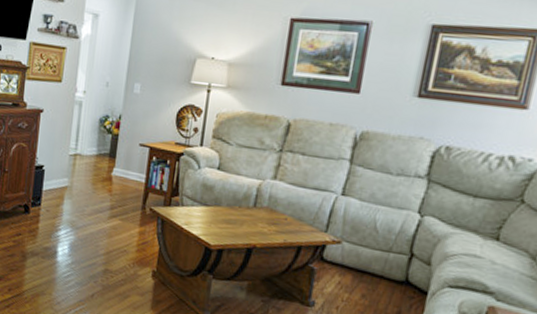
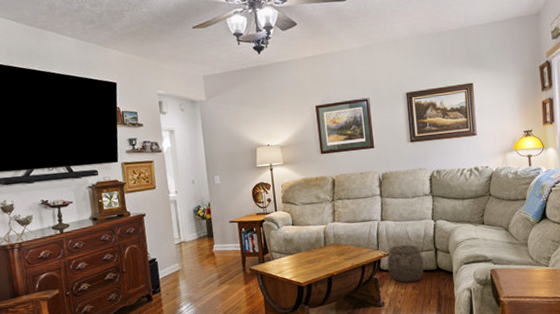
woven basket: none [332,232,389,289] -> present [387,244,425,283]

